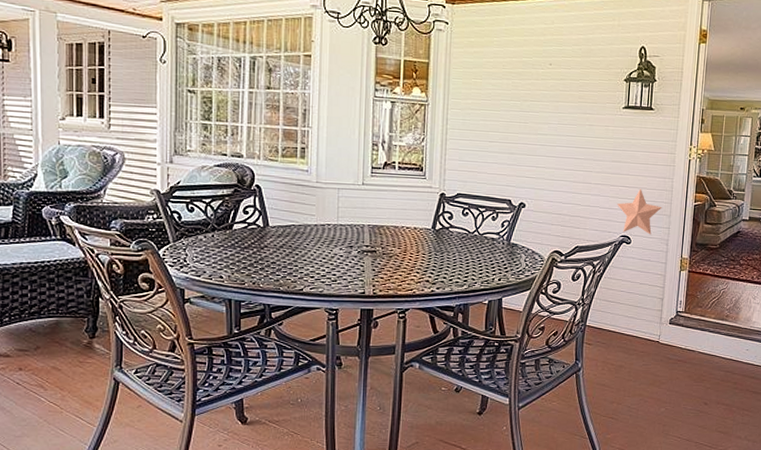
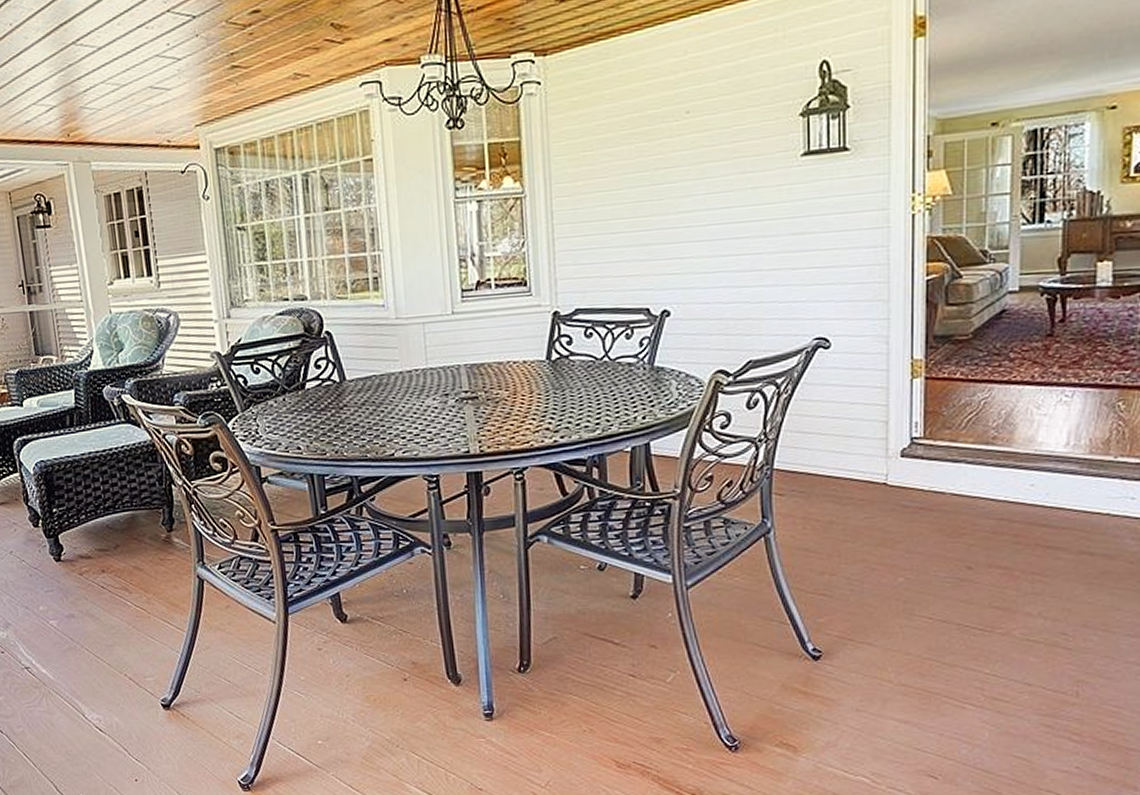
decorative star: present [617,188,662,235] -> none [804,267,875,333]

